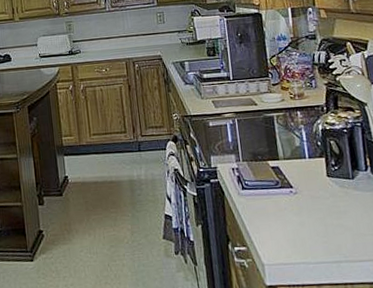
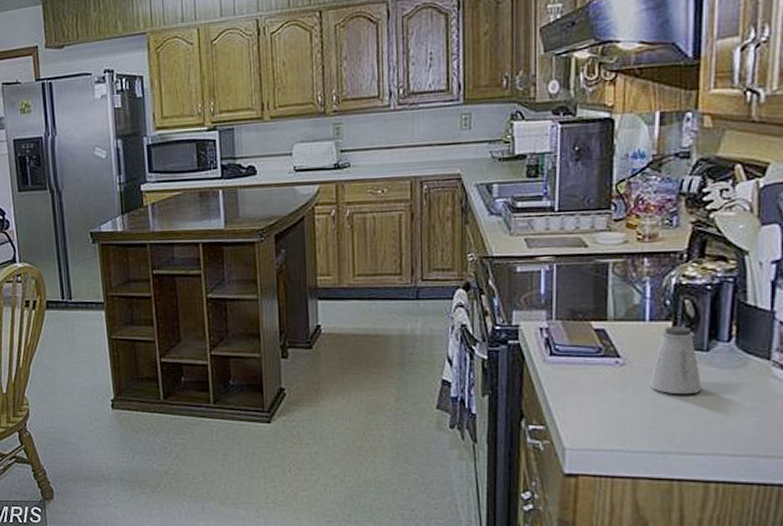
saltshaker: none [317,161,355,214] -> present [650,326,703,395]

